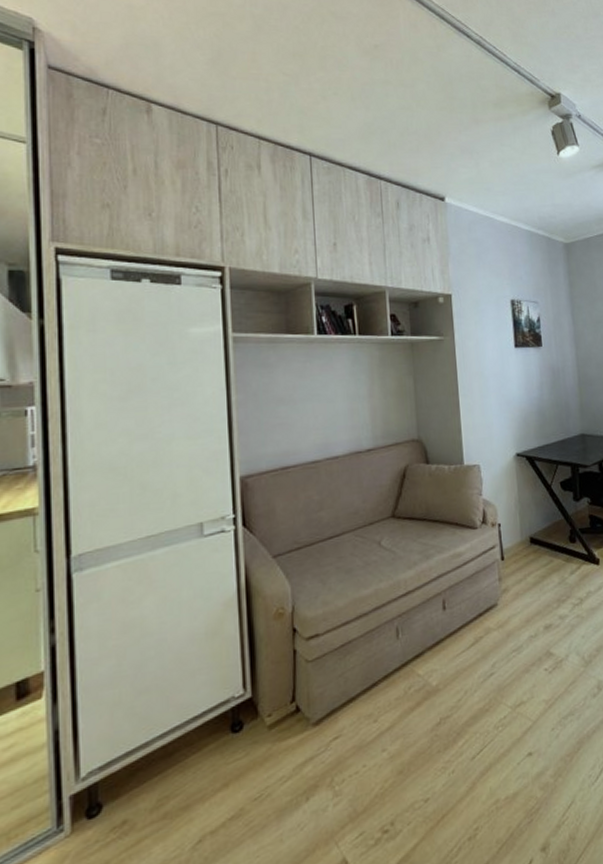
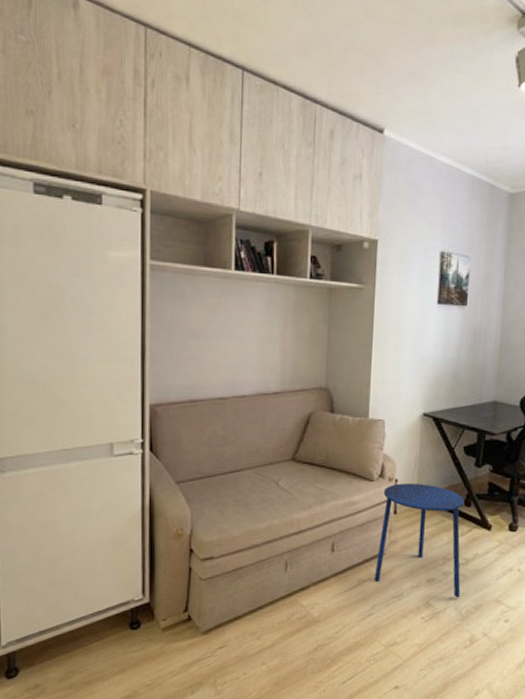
side table: none [488,524,580,642] -> present [374,483,465,598]

